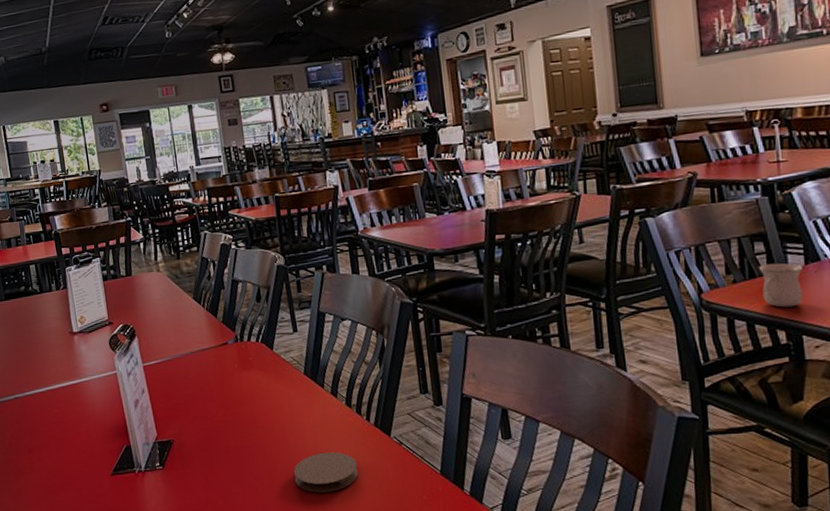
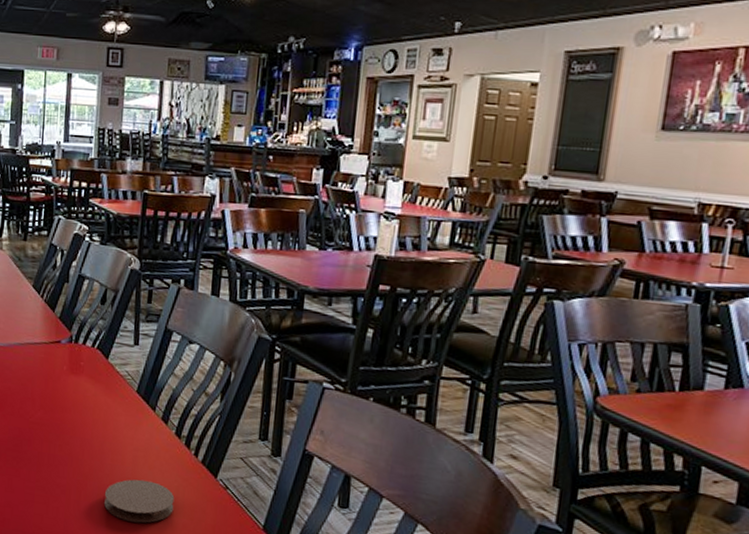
mug: present [759,262,803,308] -> none [667,378,720,433]

